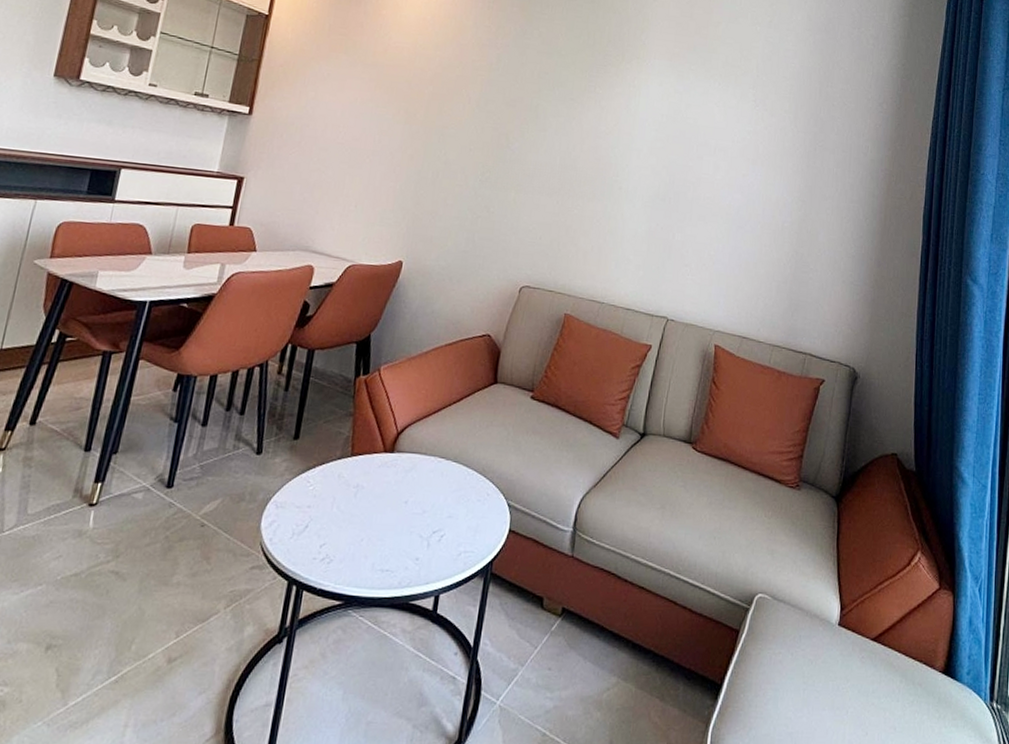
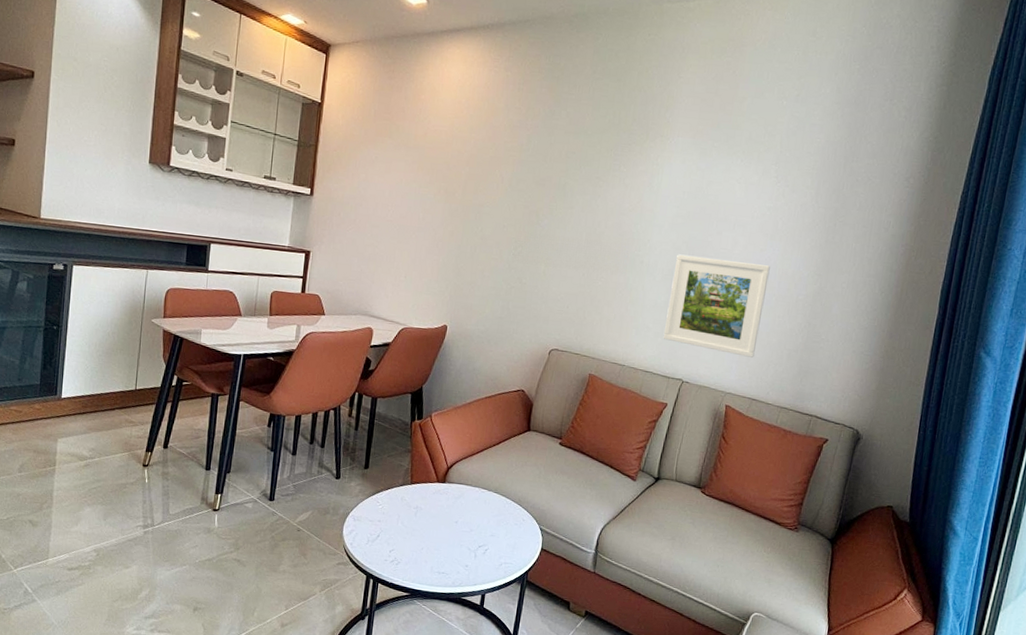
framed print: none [645,179,754,291] -> present [663,254,770,358]

